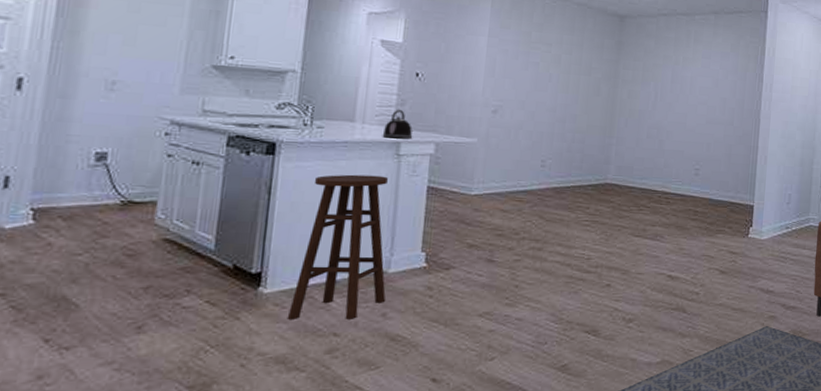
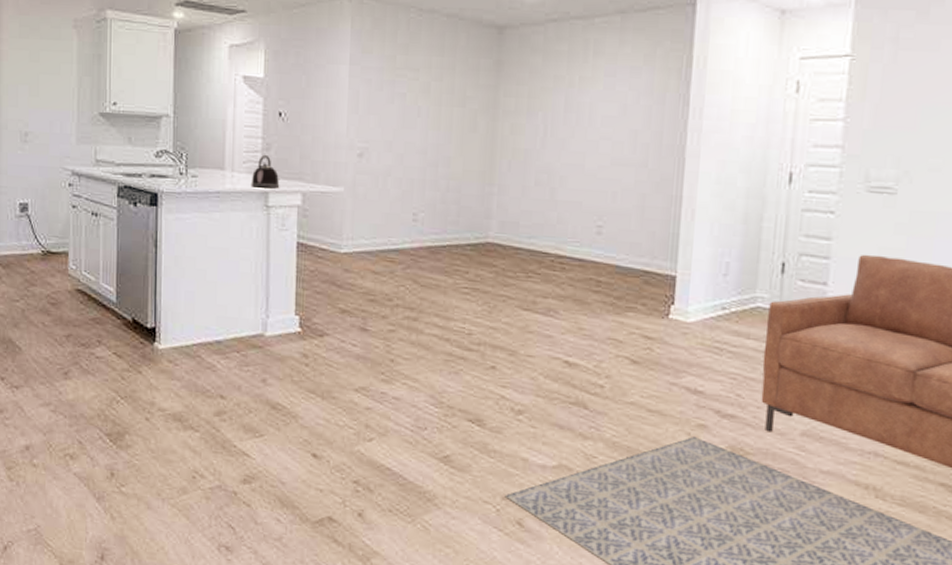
bar stool: present [287,174,388,319] -> none [180,227,264,382]

